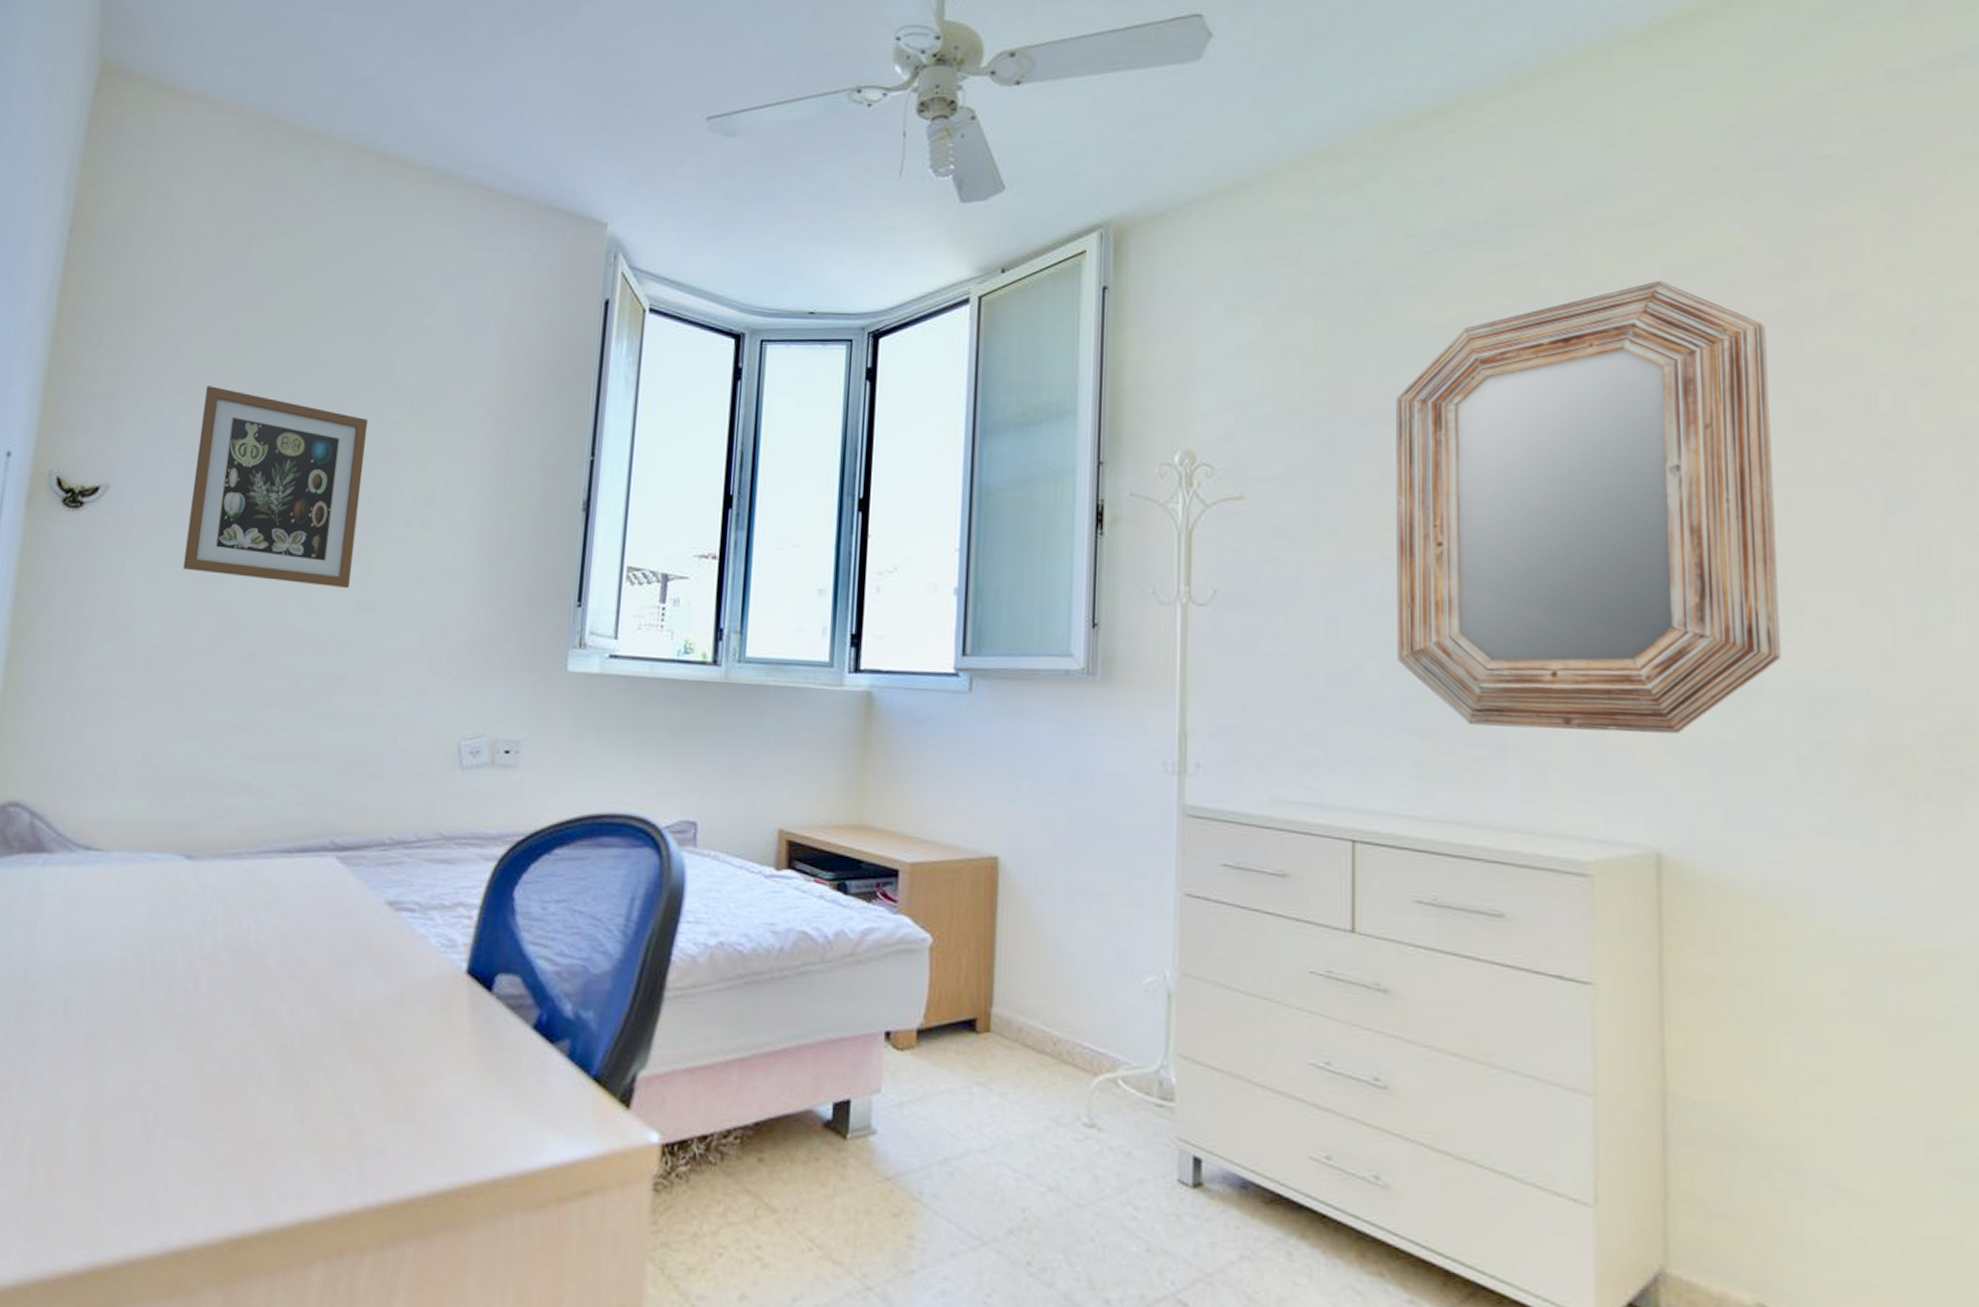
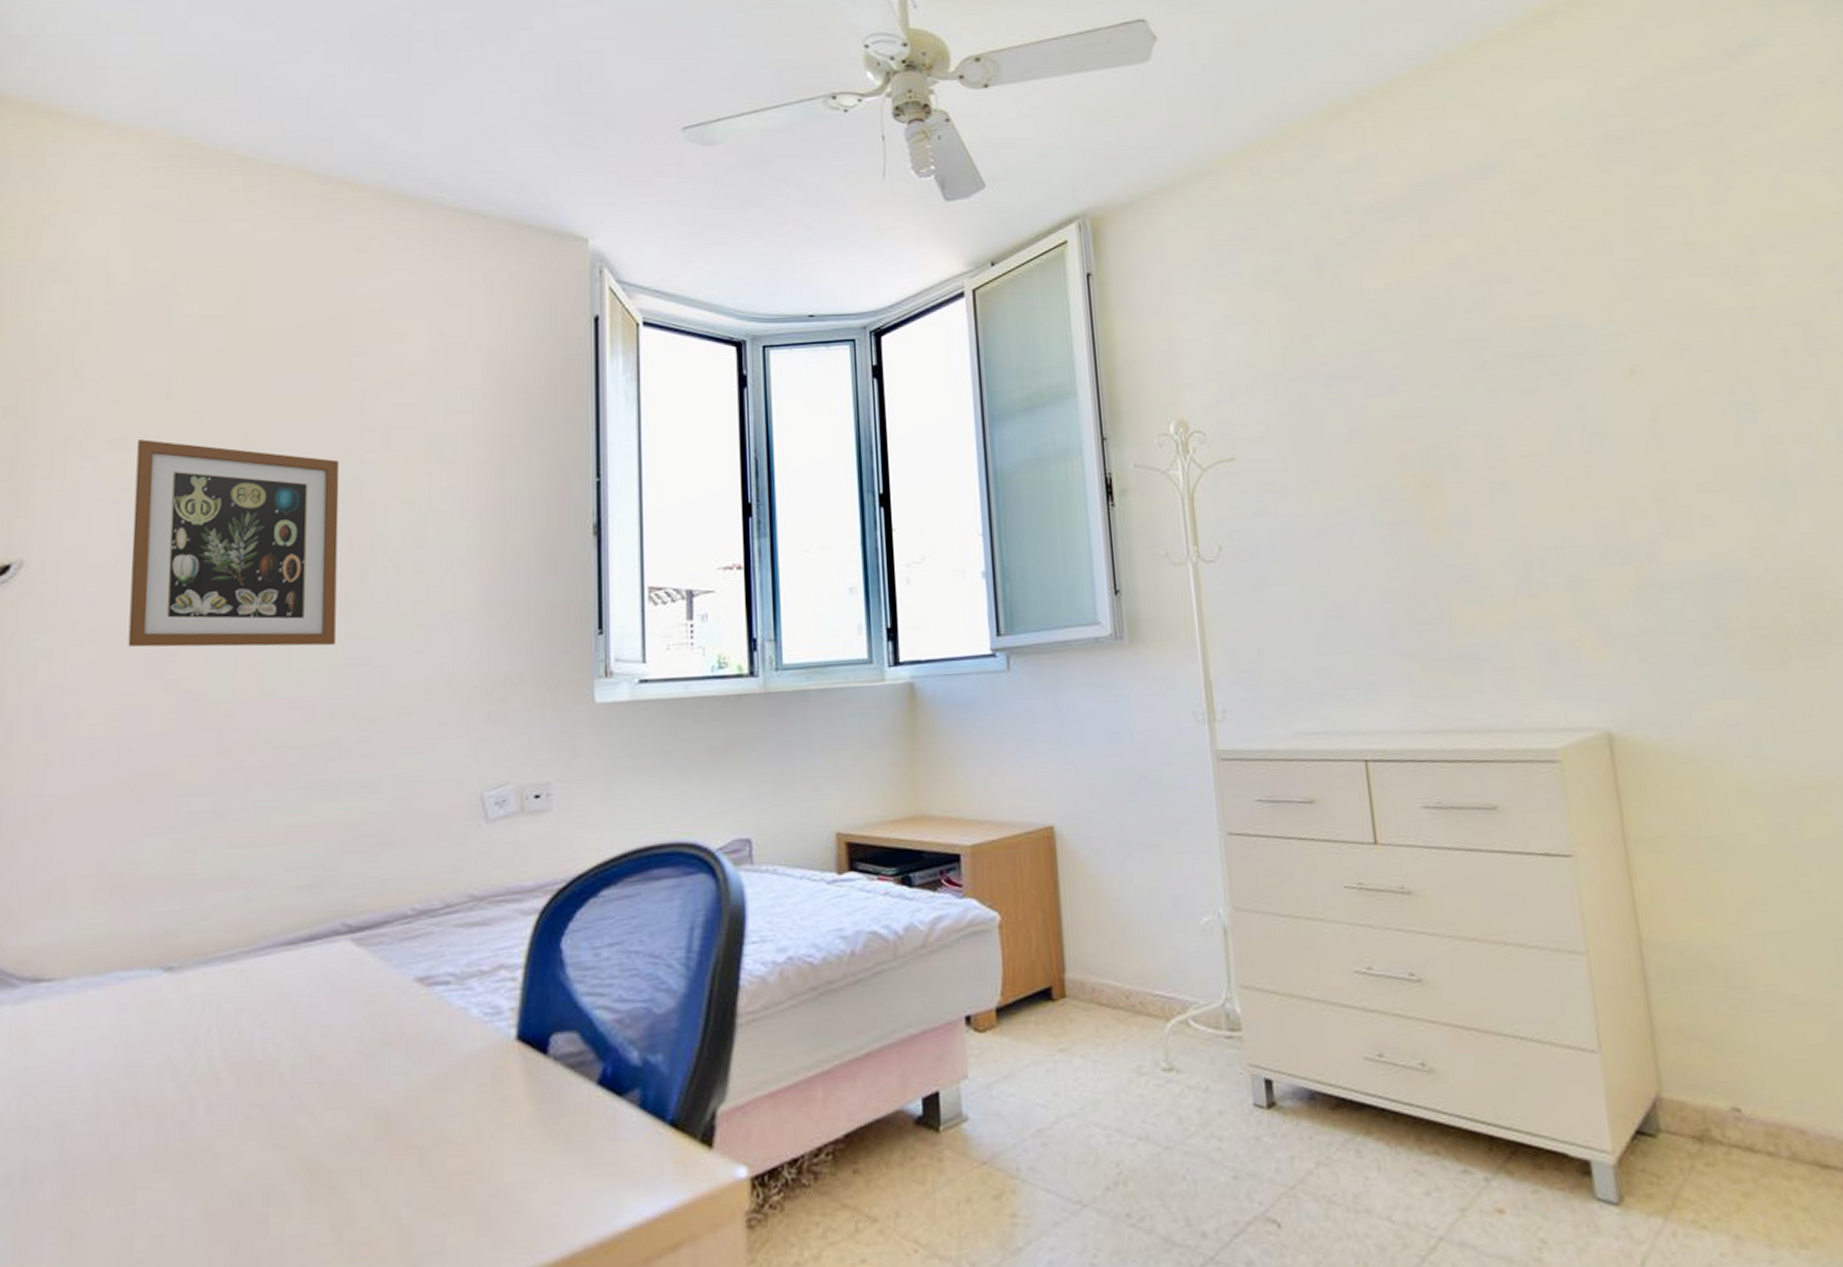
home mirror: present [1396,280,1782,734] -> none [1352,240,1679,643]

